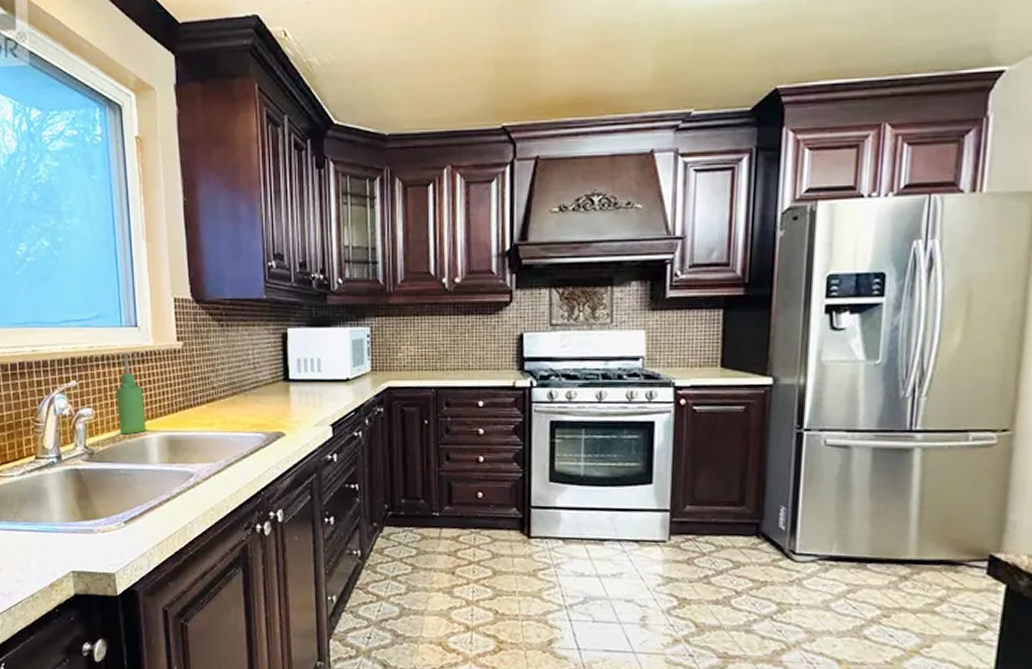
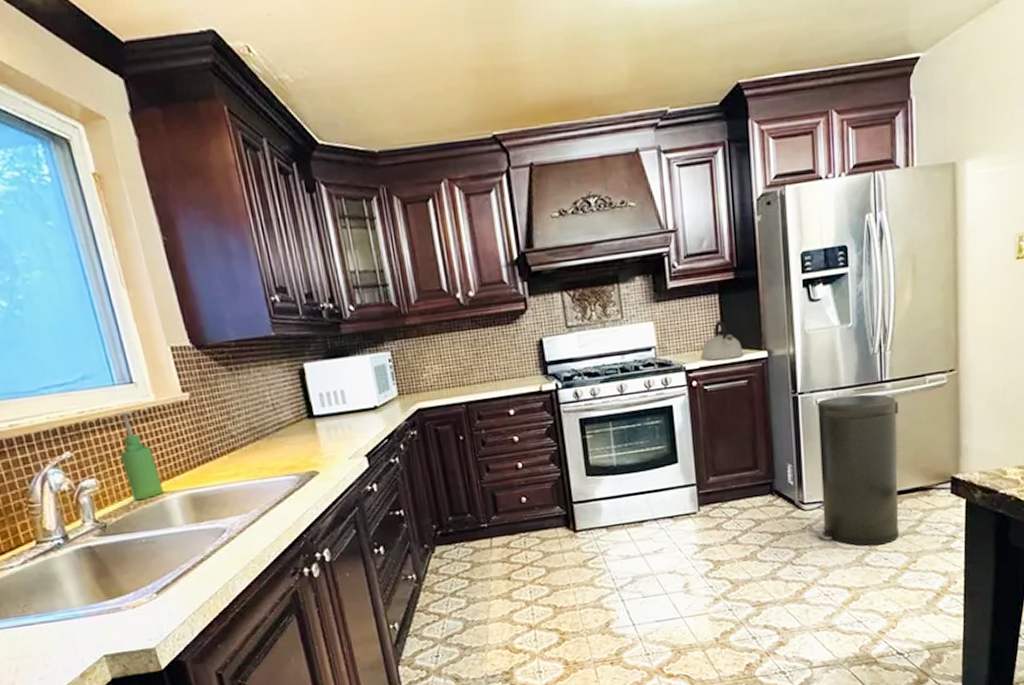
kettle: none [693,339,745,382] -> present [700,321,744,361]
pedal bin: none [804,440,930,619] -> present [814,394,900,547]

